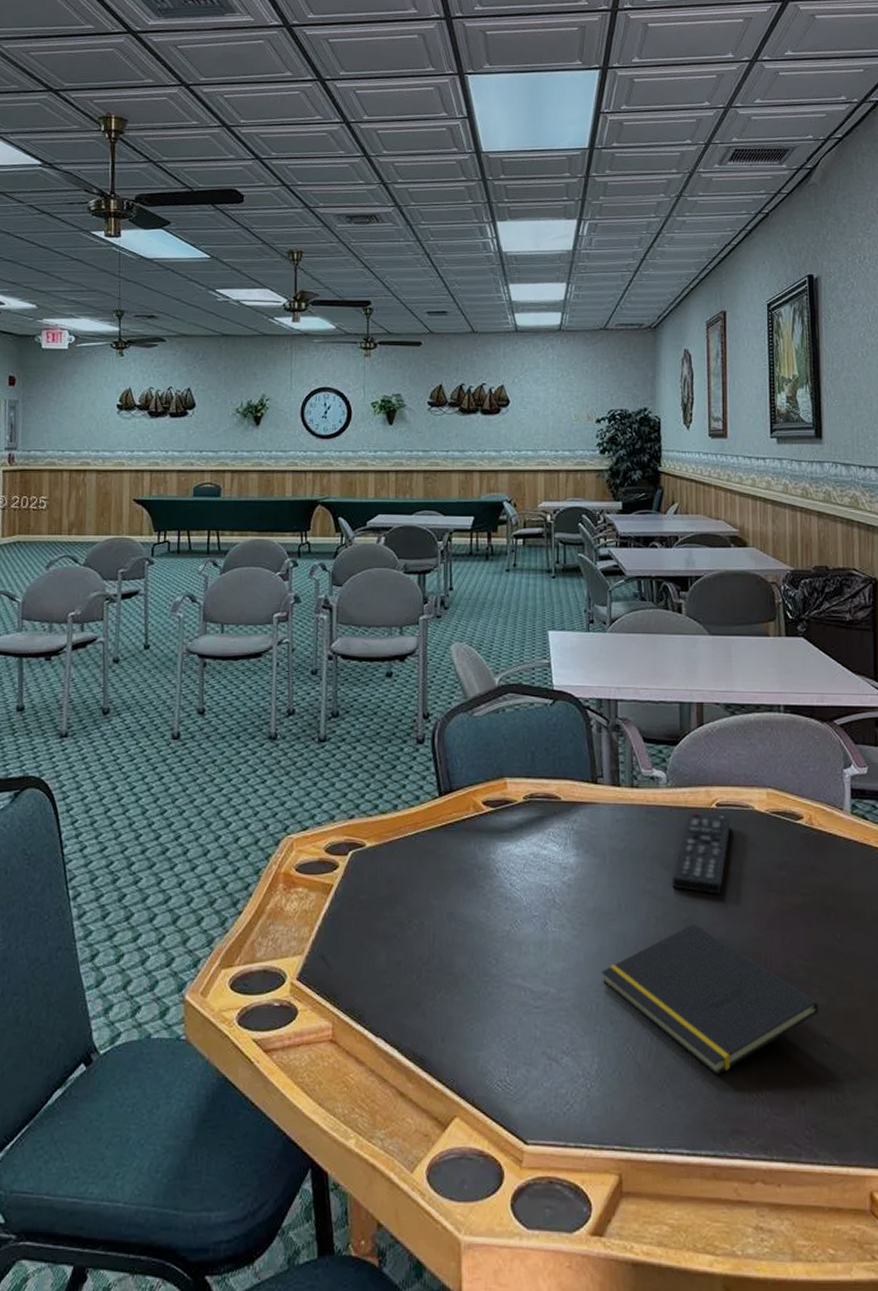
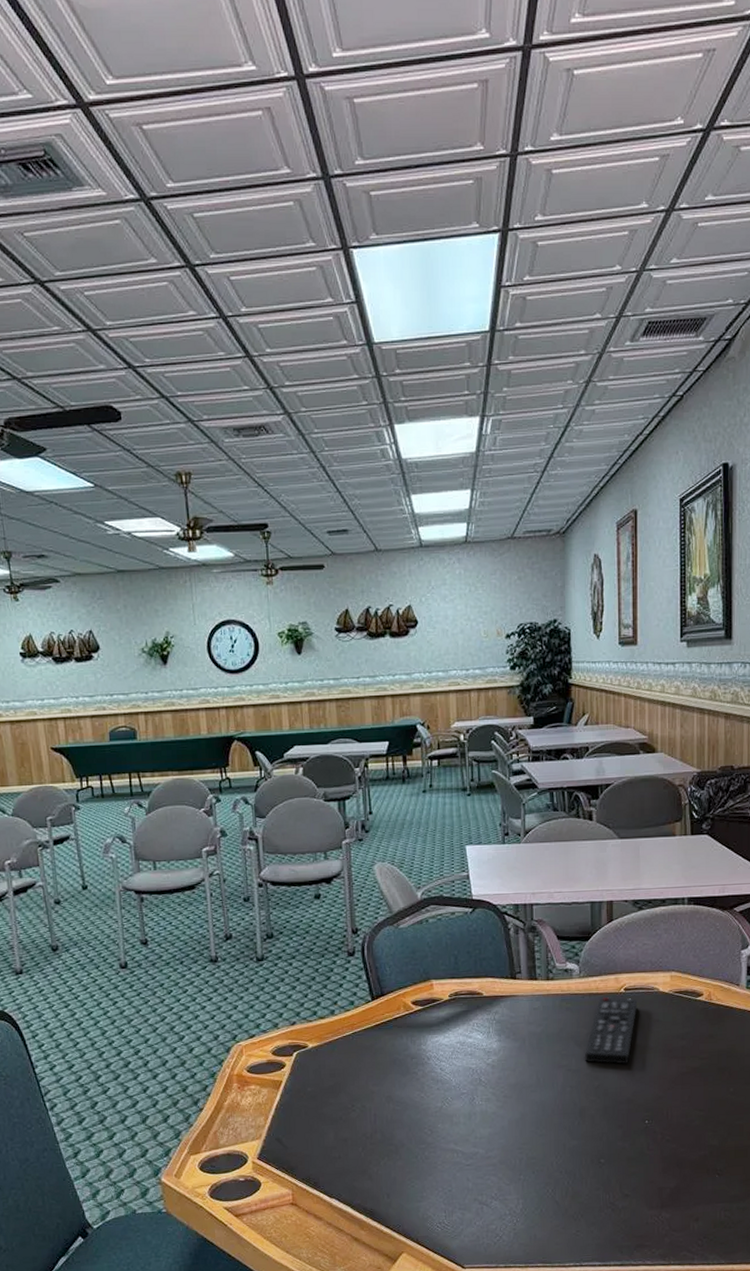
notepad: present [601,923,819,1076] -> none [523,1089,712,1206]

